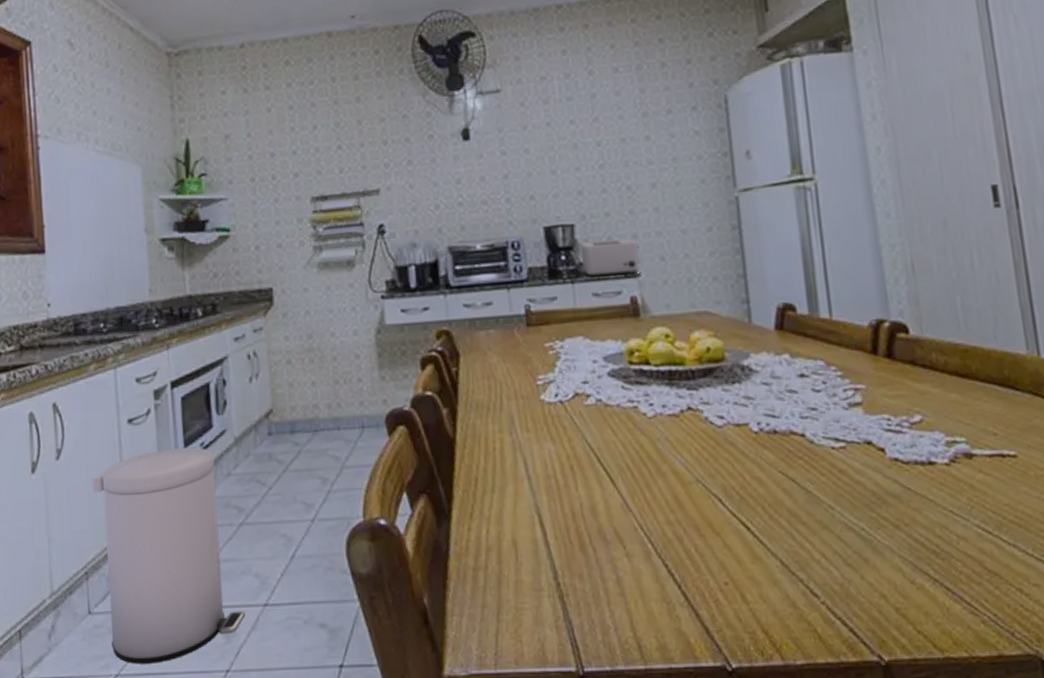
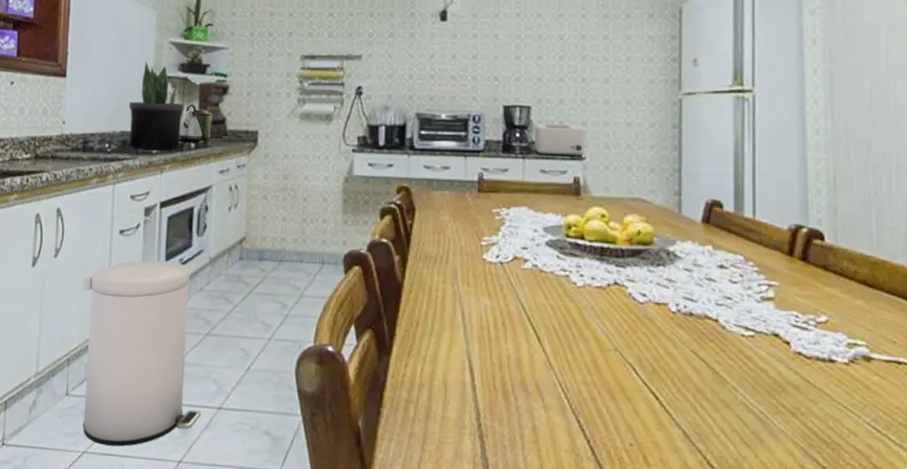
planter: none [121,224,186,326] -> present [128,61,185,151]
kettle: none [182,266,210,312] -> present [179,103,203,143]
canister: none [191,271,219,306] -> present [189,109,212,140]
spice rack: none [199,239,238,304] -> present [198,82,230,139]

